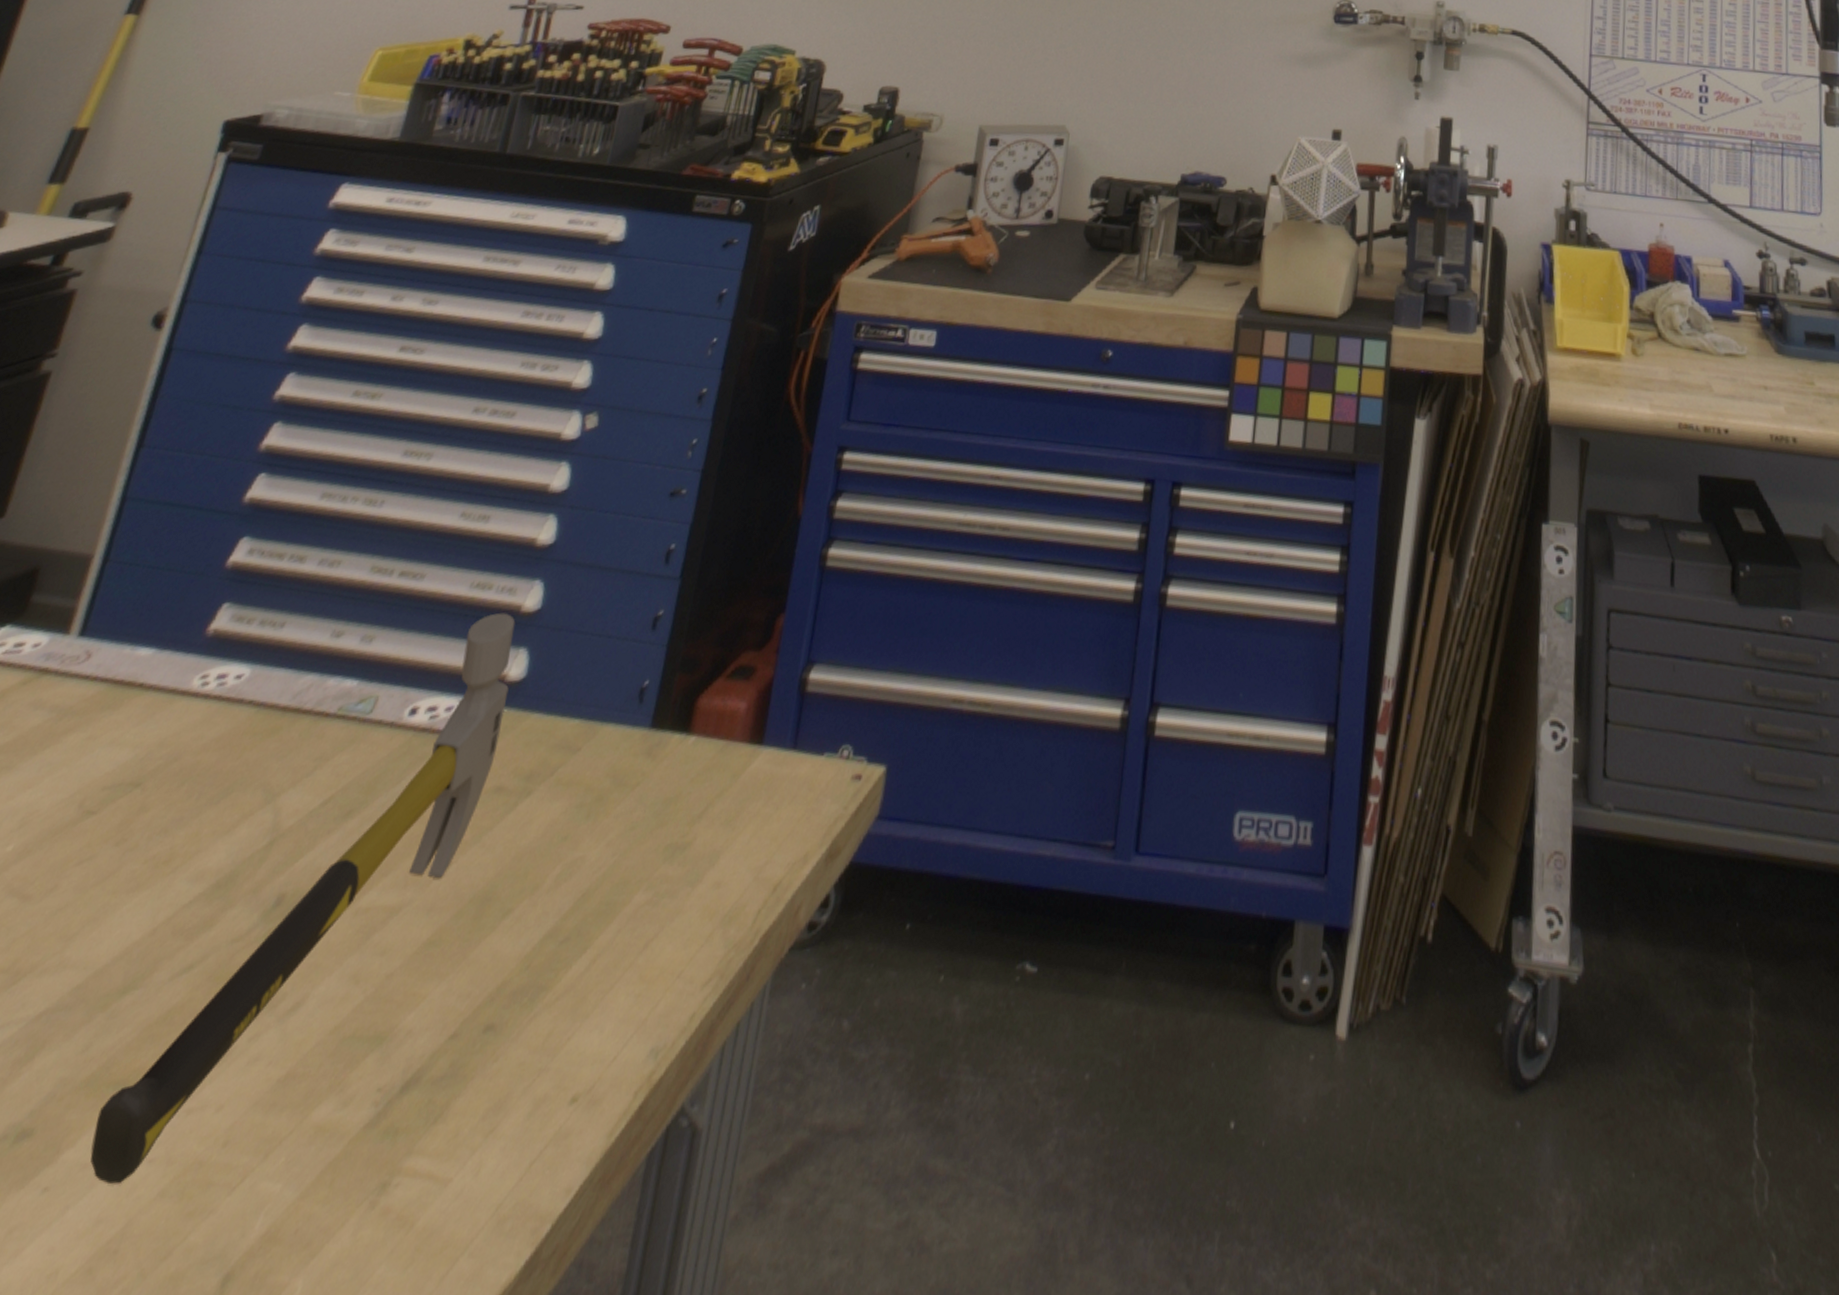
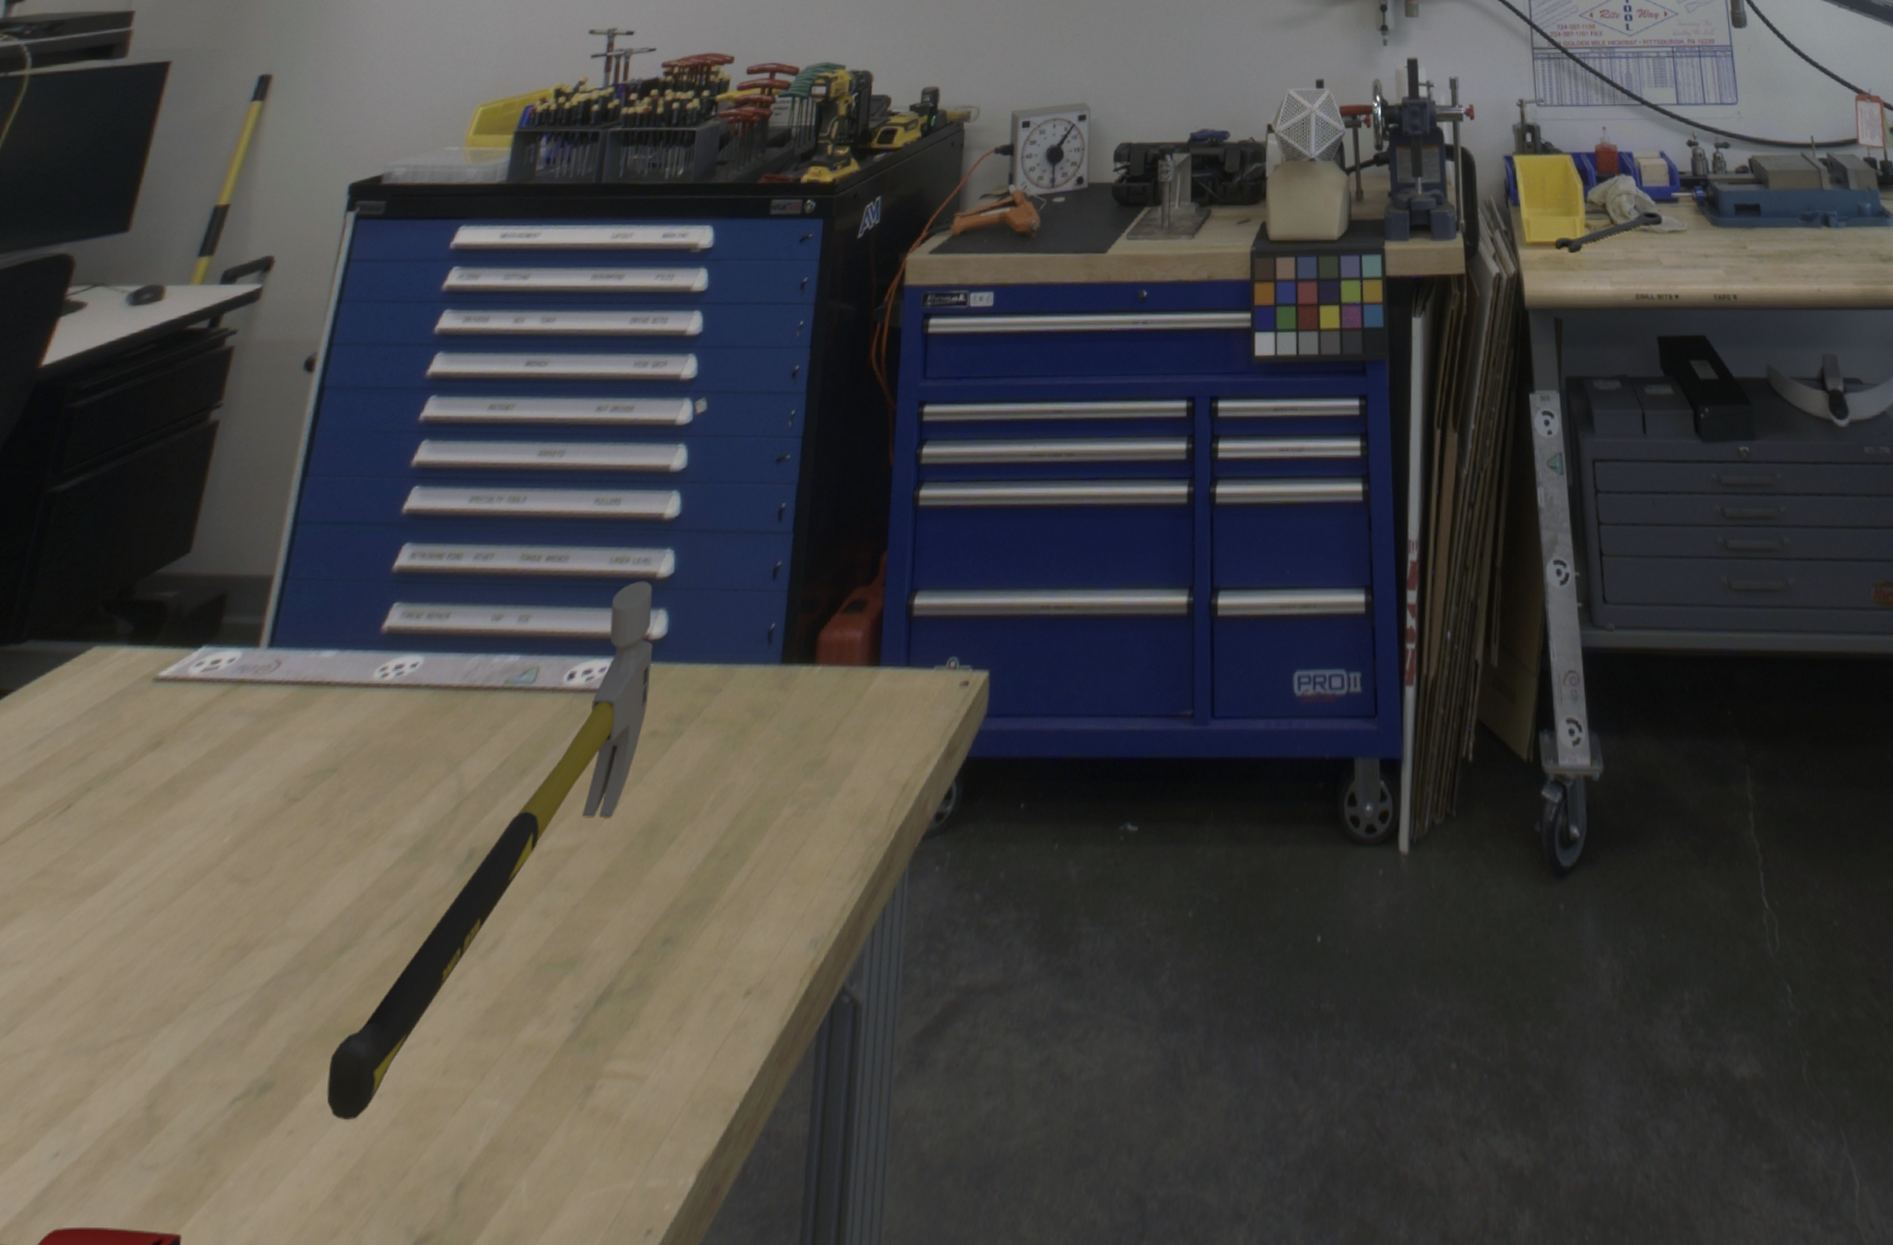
wrench: none [1590,327,1720,365] -> present [1555,211,1663,252]

